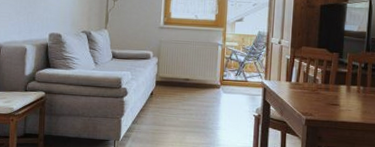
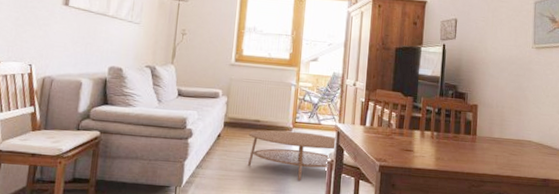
coffee table: none [179,87,264,134] -> present [247,130,337,181]

